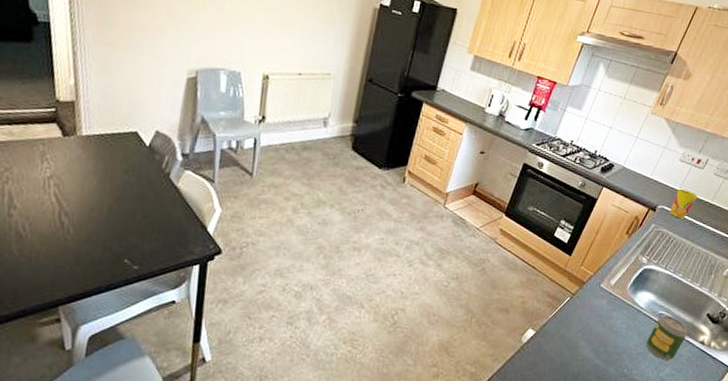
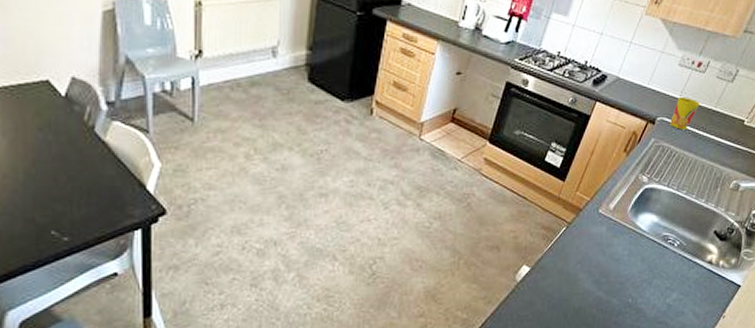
soda can: present [646,315,688,361] -> none [651,236,694,285]

